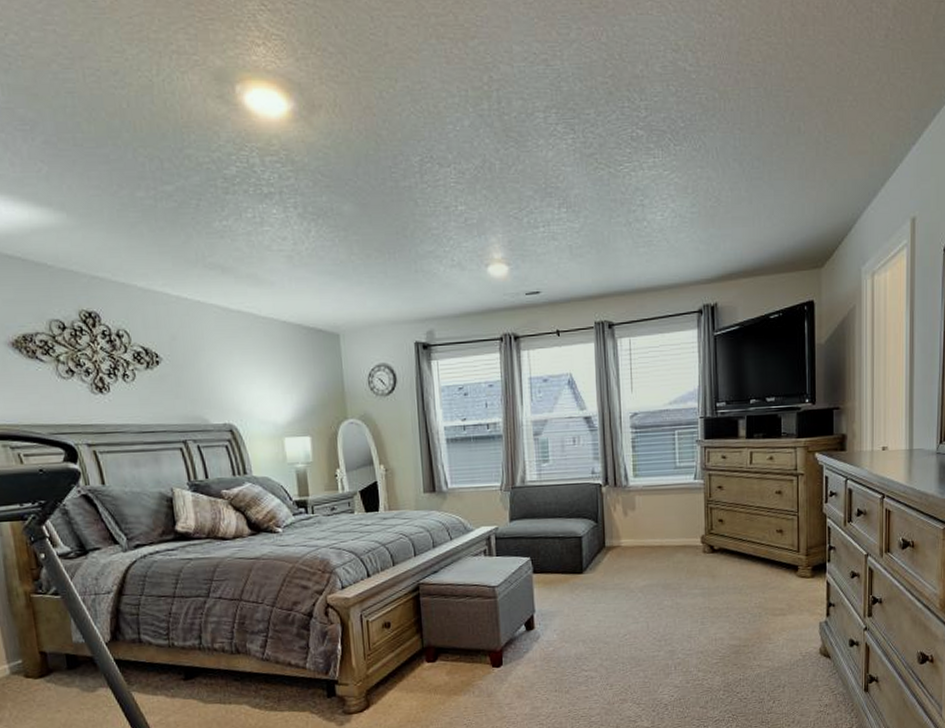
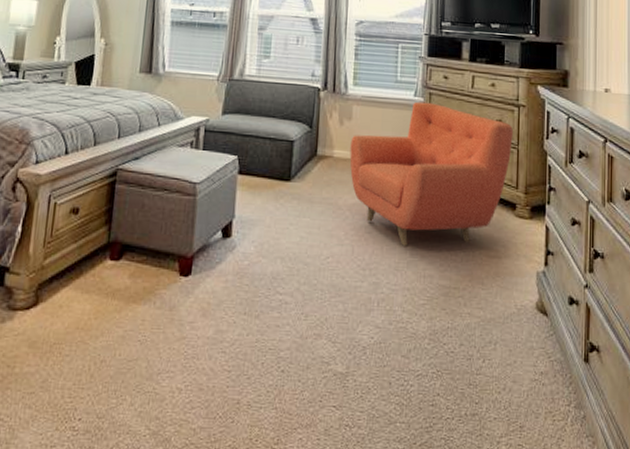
armchair: none [636,483,792,616] -> present [349,101,513,246]

